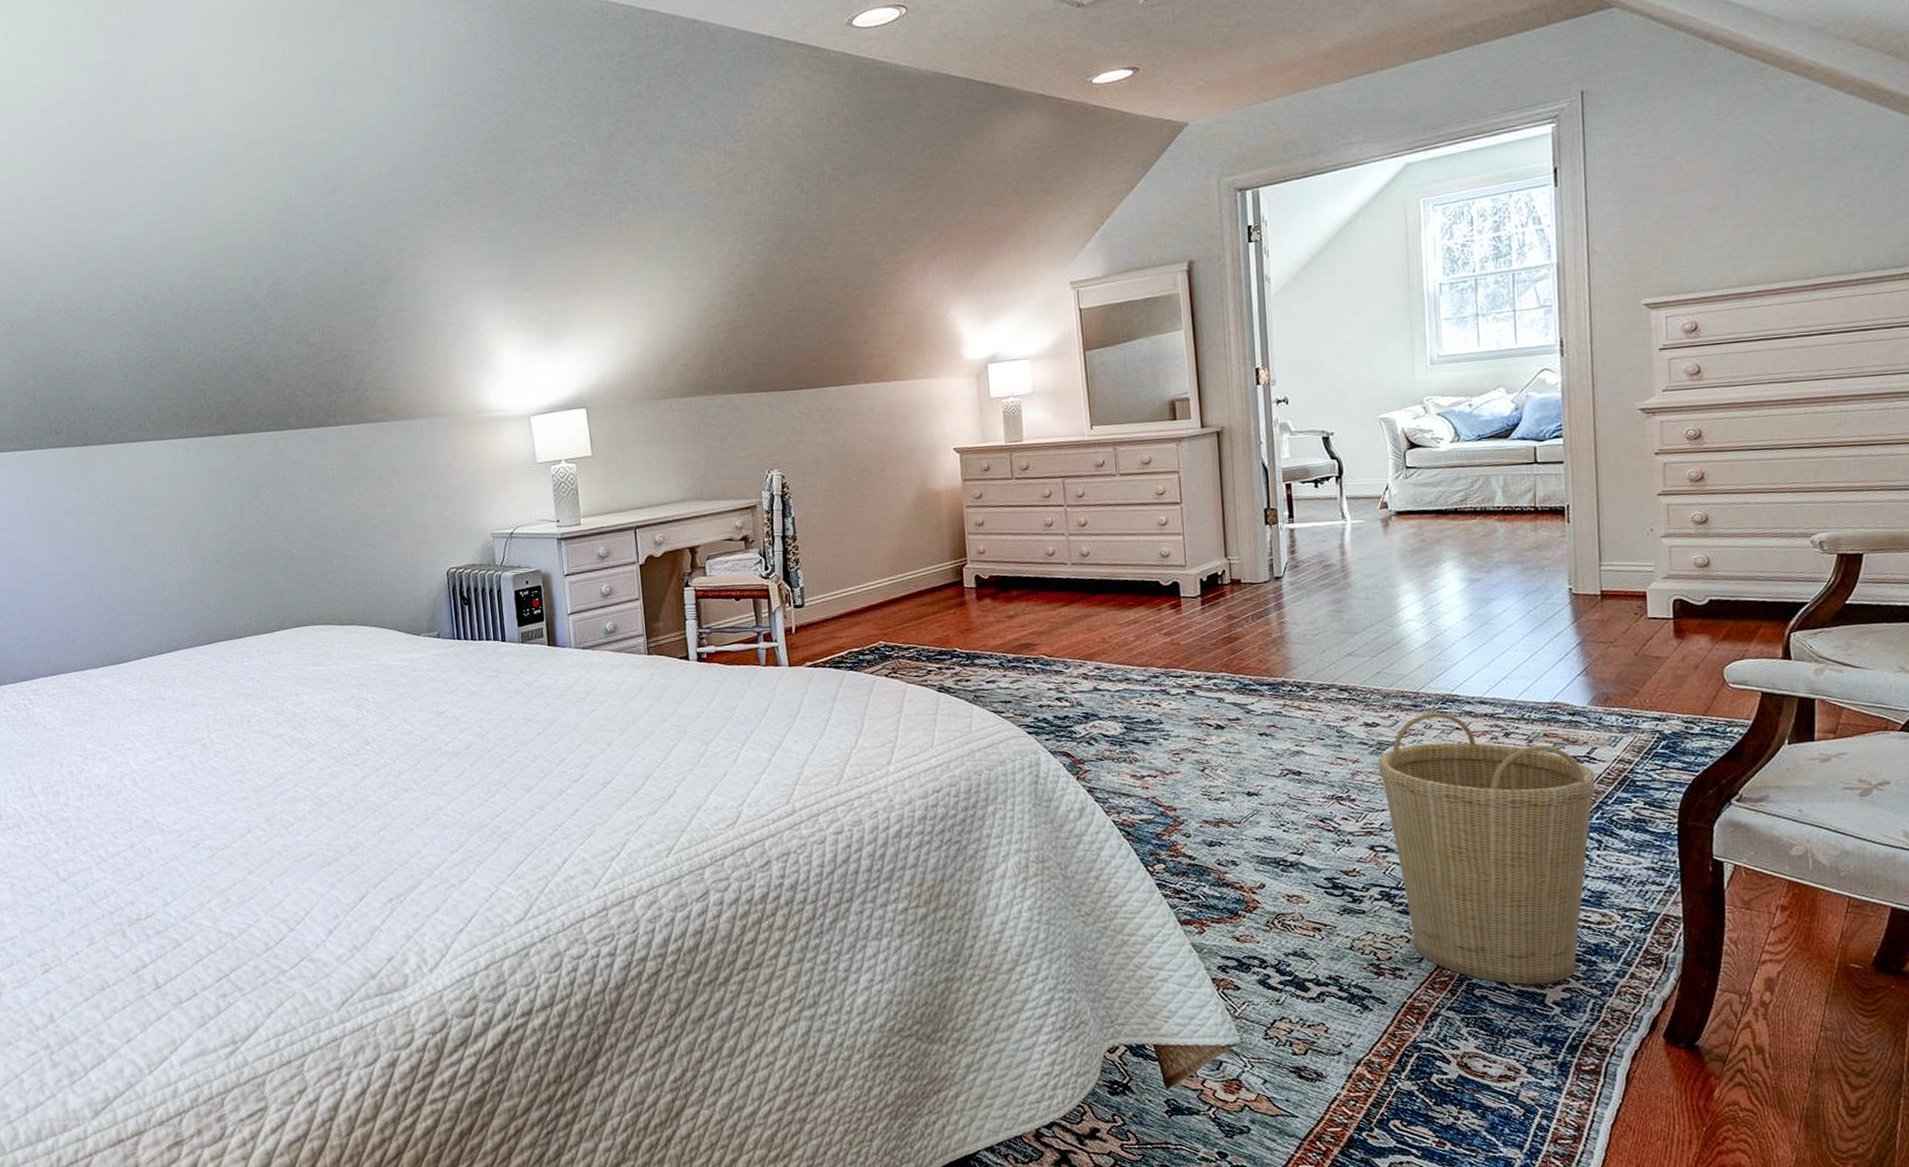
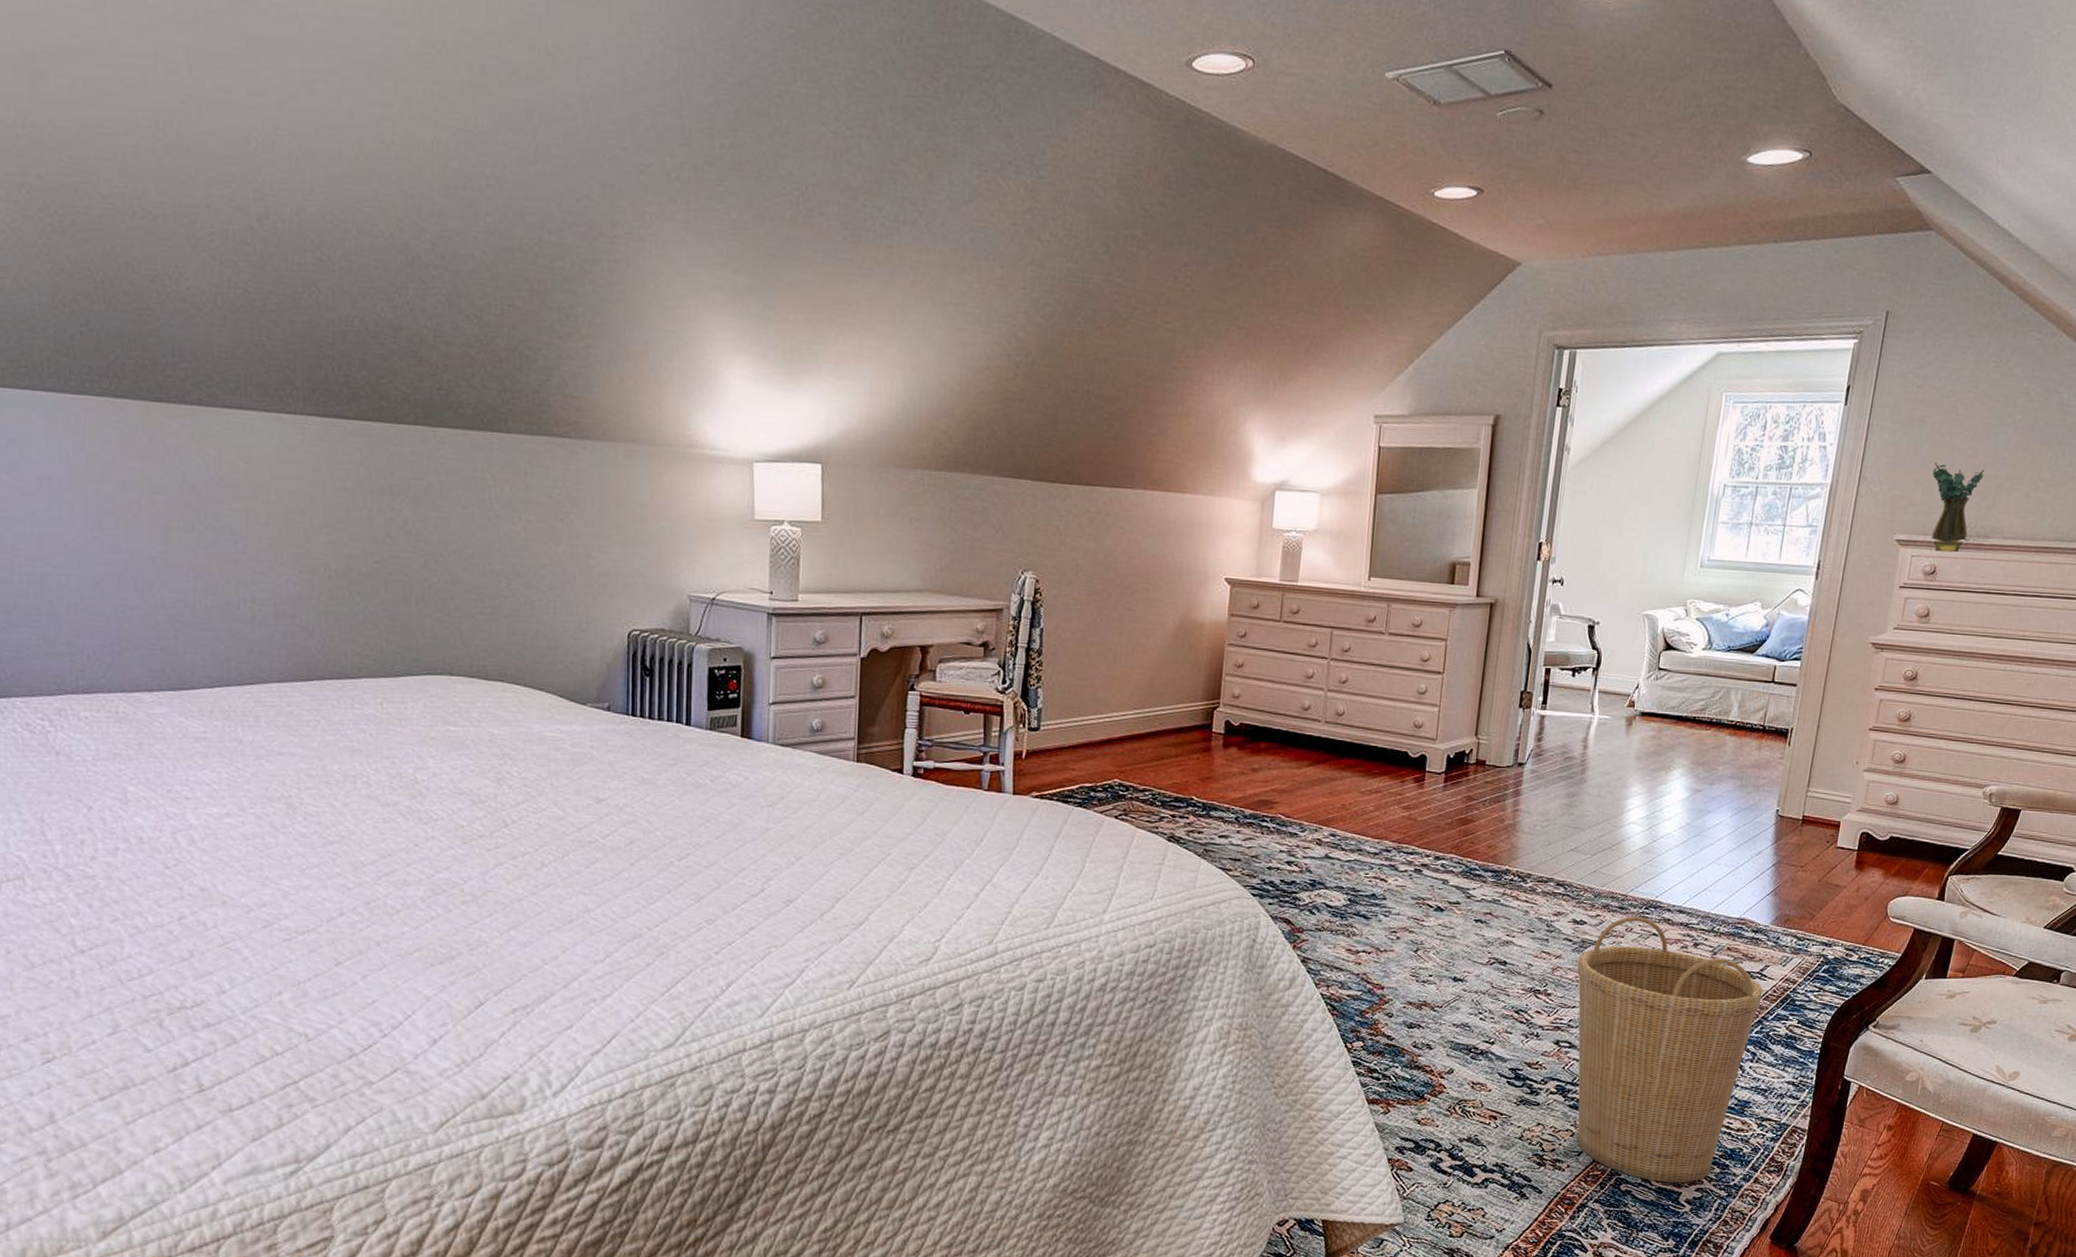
vase: none [1670,220,1730,308] -> present [1931,462,1984,553]

